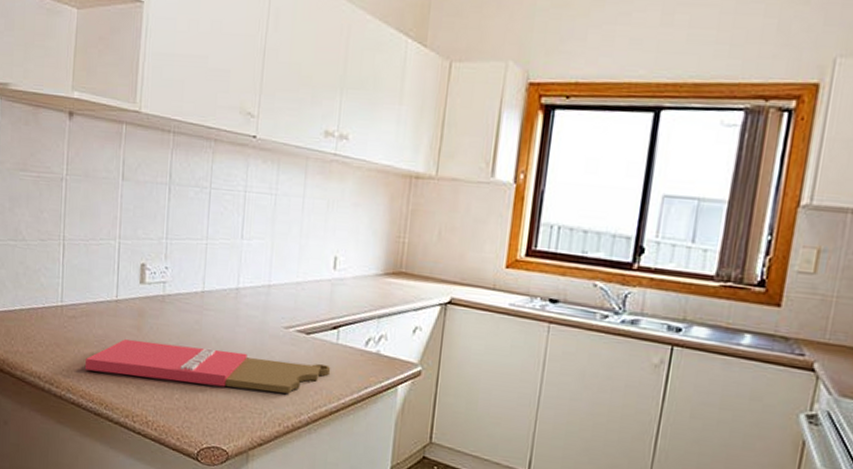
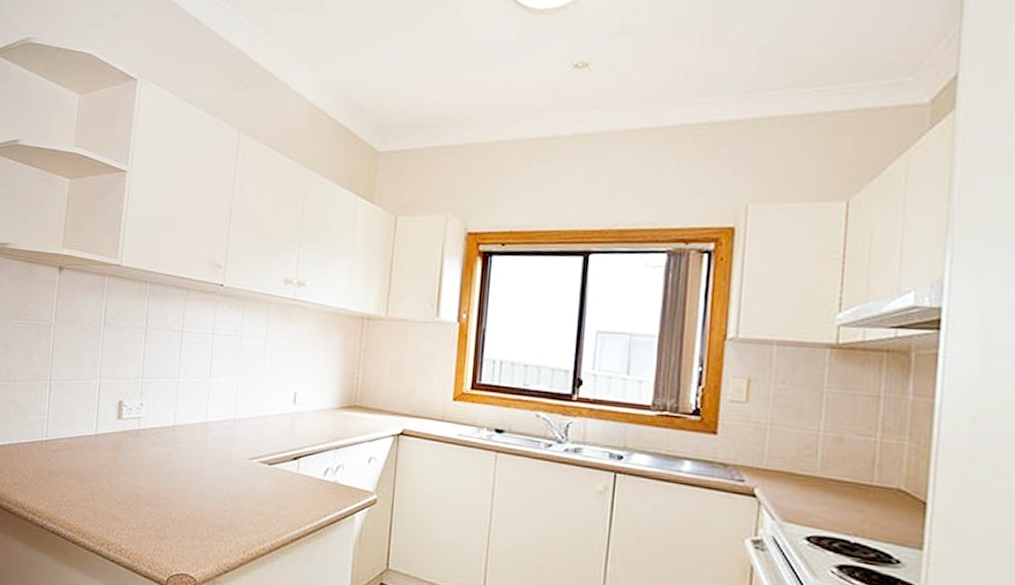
cutting board: present [85,339,331,394] -> none [66,471,292,522]

